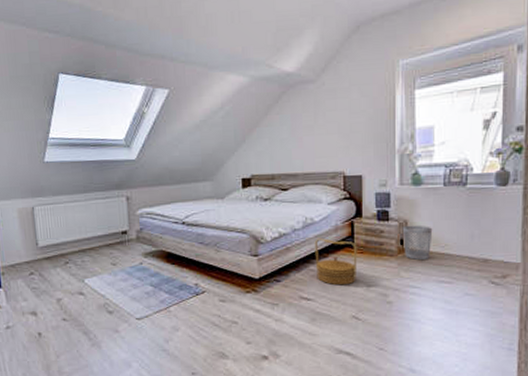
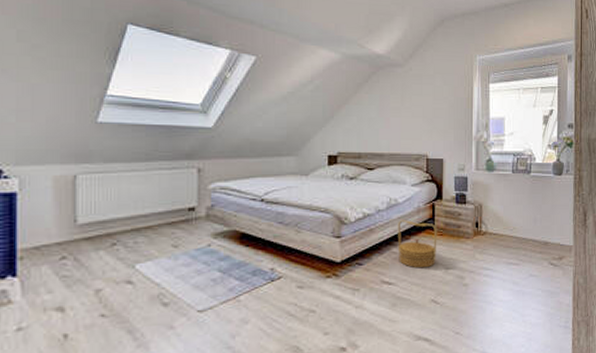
wastebasket: present [402,225,433,260] -> none [477,208,503,242]

